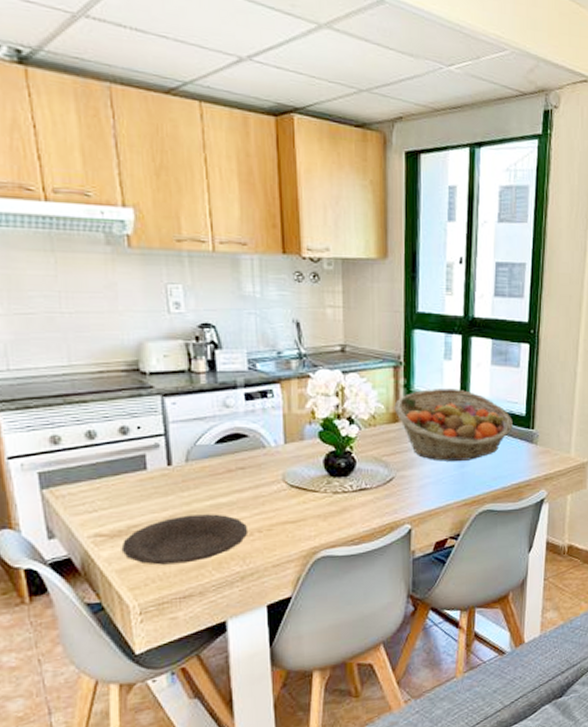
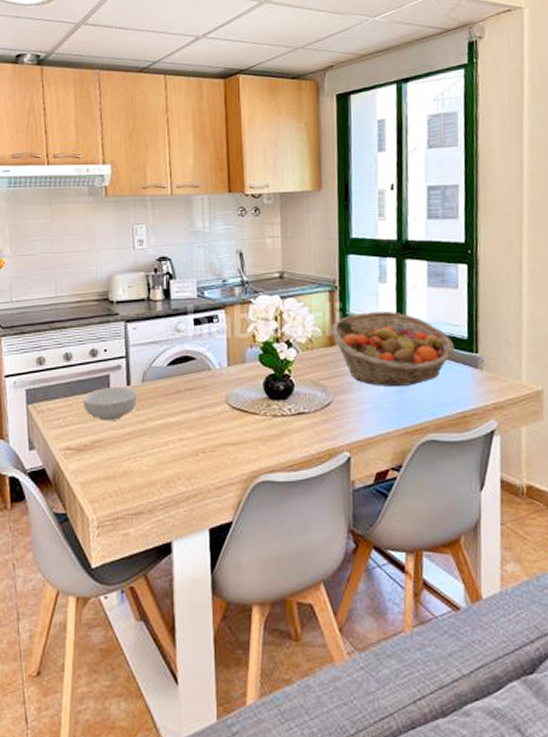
cereal bowl: none [113,466,182,504] -> present [82,386,138,420]
plate: present [121,514,249,565] -> none [85,433,194,480]

